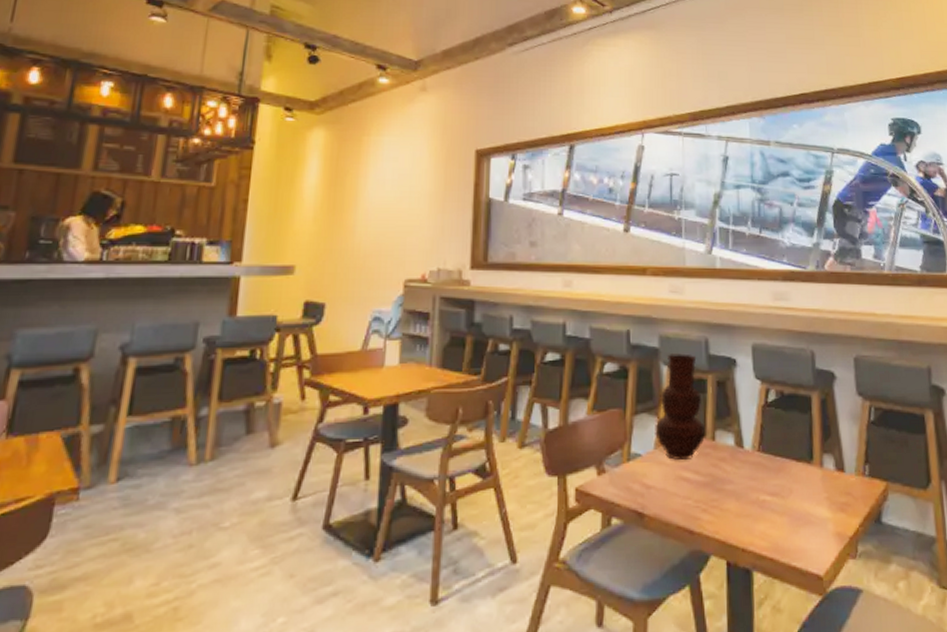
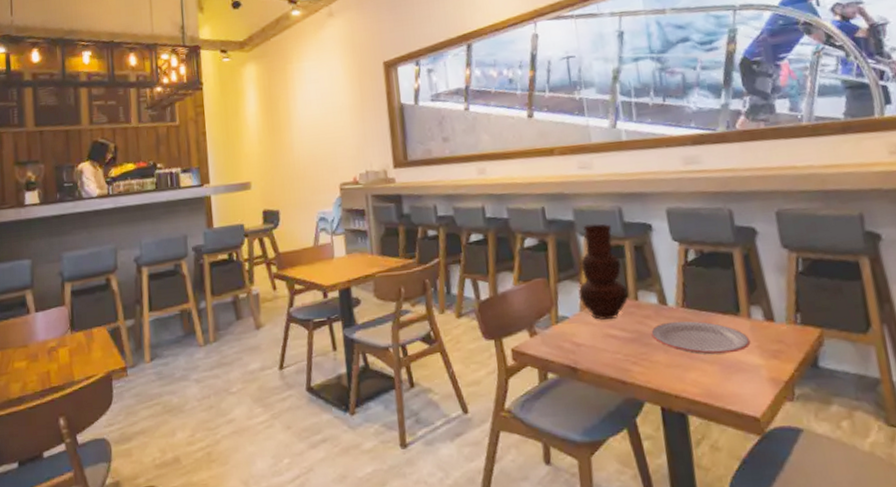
plate: none [725,466,821,505] -> present [651,320,751,355]

